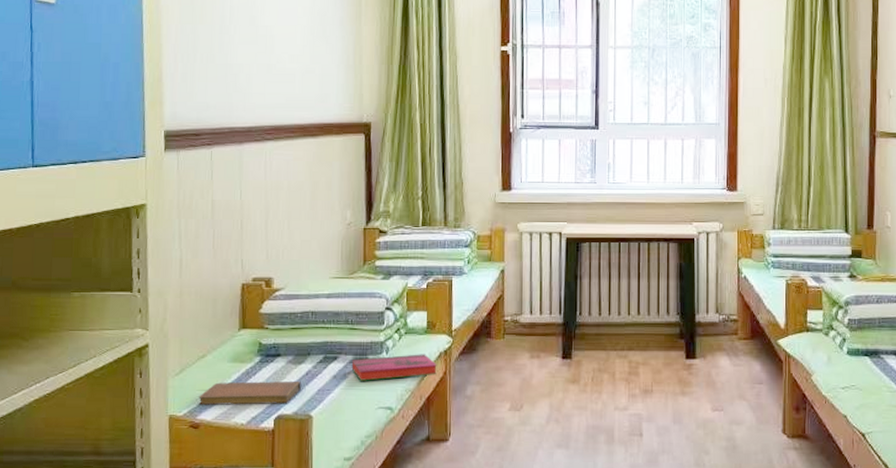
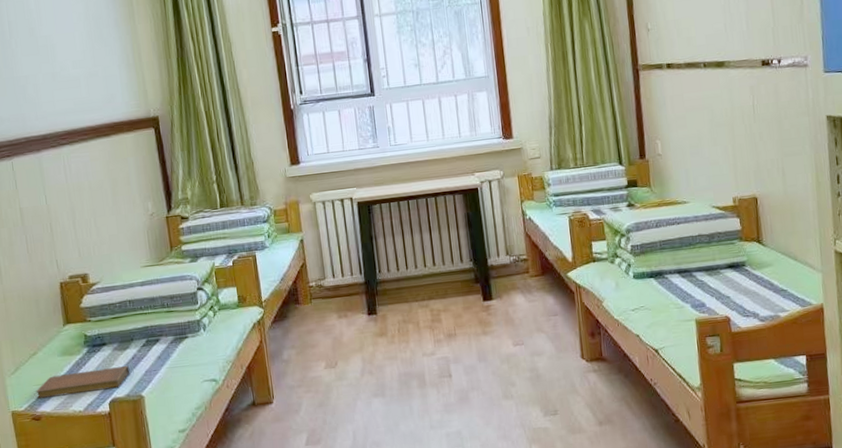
hardback book: present [351,354,437,381] -> none [172,326,254,359]

